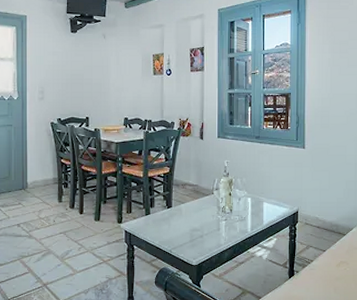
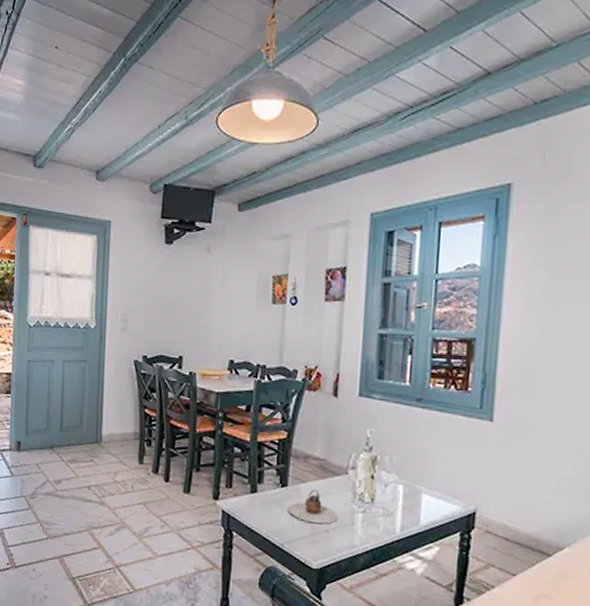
teapot: none [173,207,209,232] -> present [287,489,339,524]

